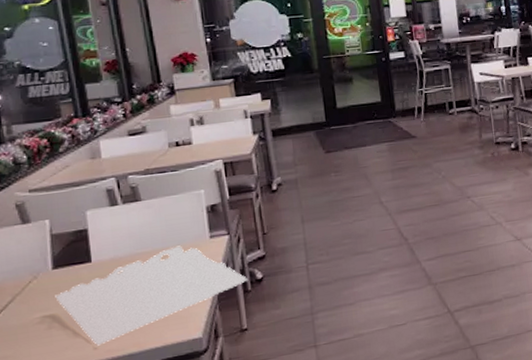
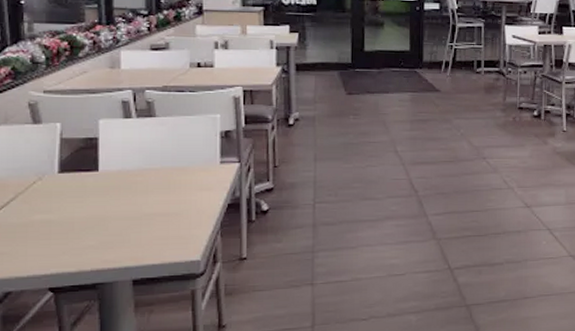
napkin: present [55,245,249,346] -> none [58,167,254,255]

